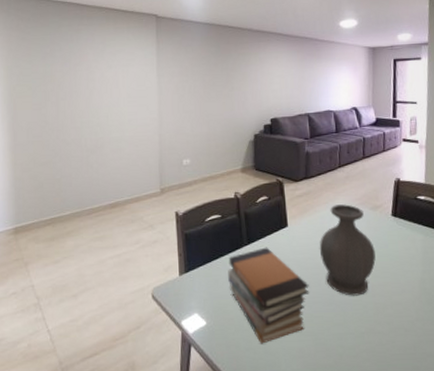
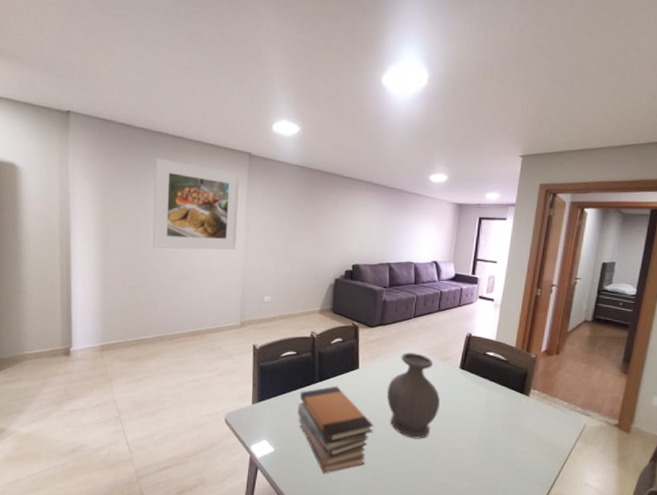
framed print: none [60,27,150,120] -> present [152,158,240,250]

